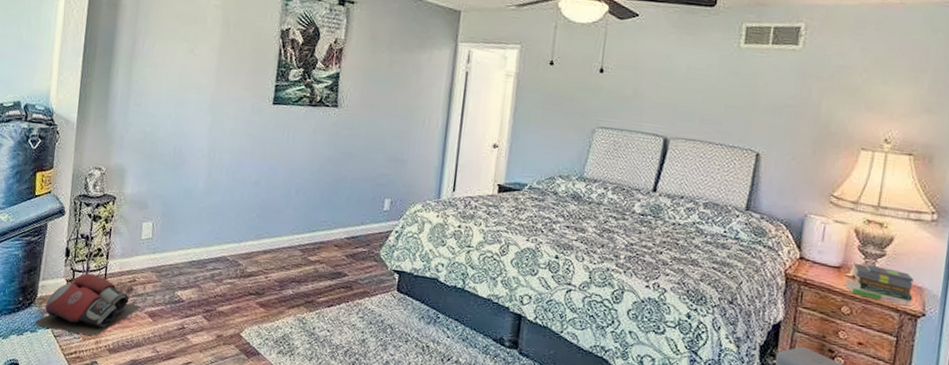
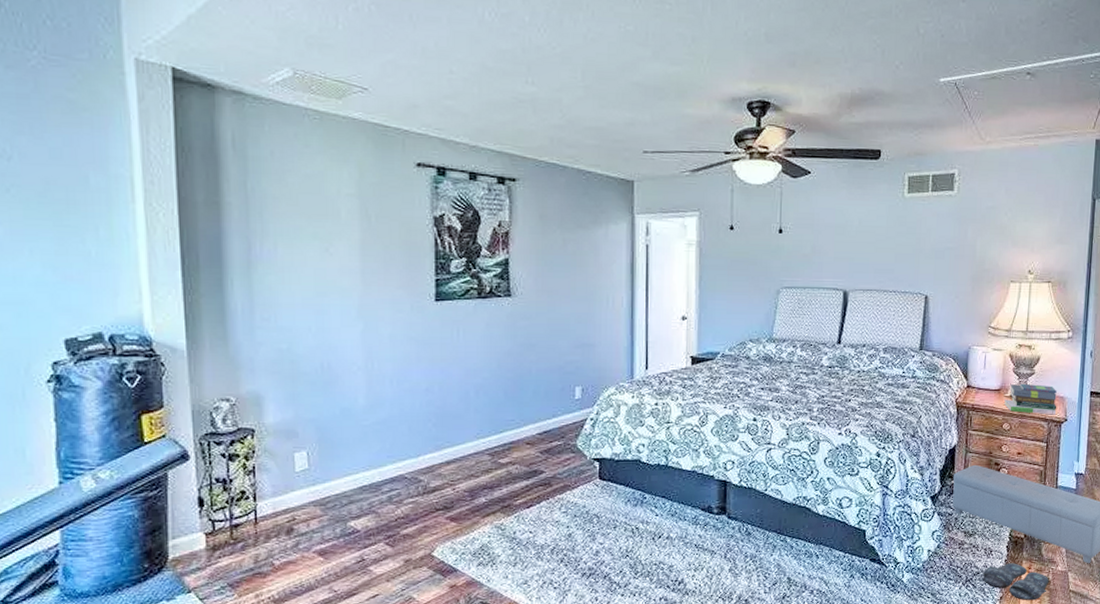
boxing gloves: present [34,273,141,336] -> none [170,521,307,592]

